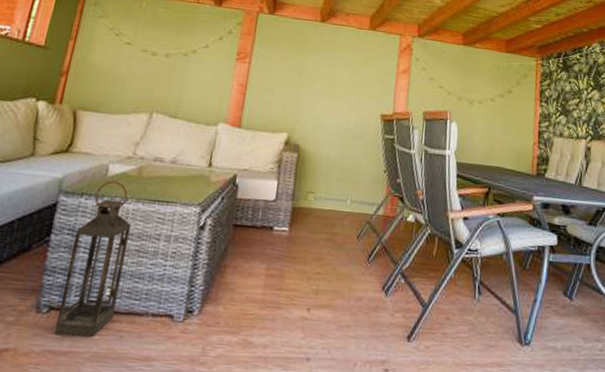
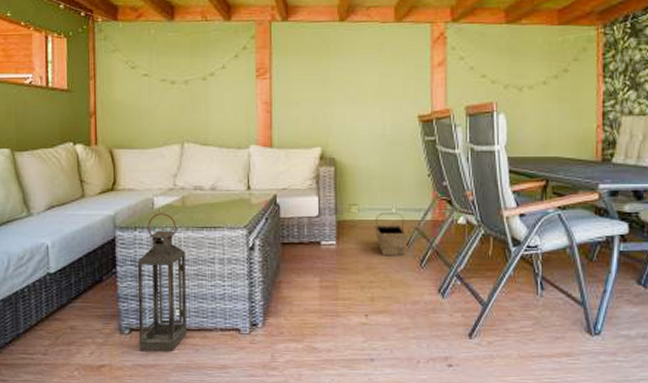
basket: none [327,203,359,248] -> present [373,213,408,256]

